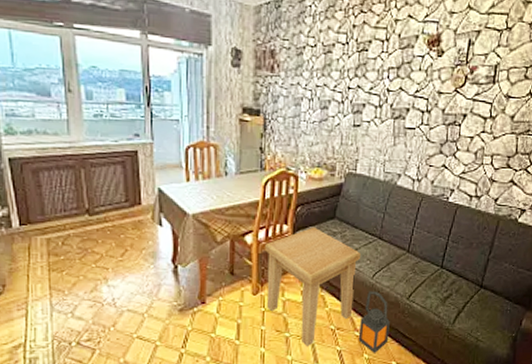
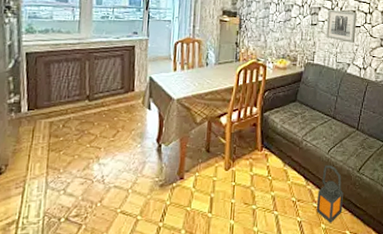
side table: present [265,227,361,346] -> none [236,109,318,218]
wall art: none [371,107,411,149] -> present [325,10,357,43]

